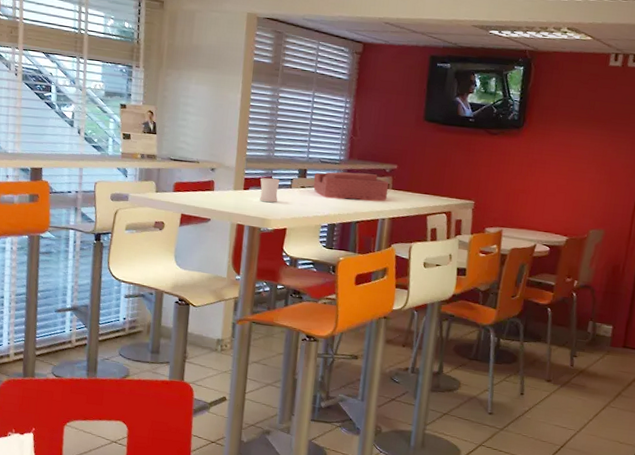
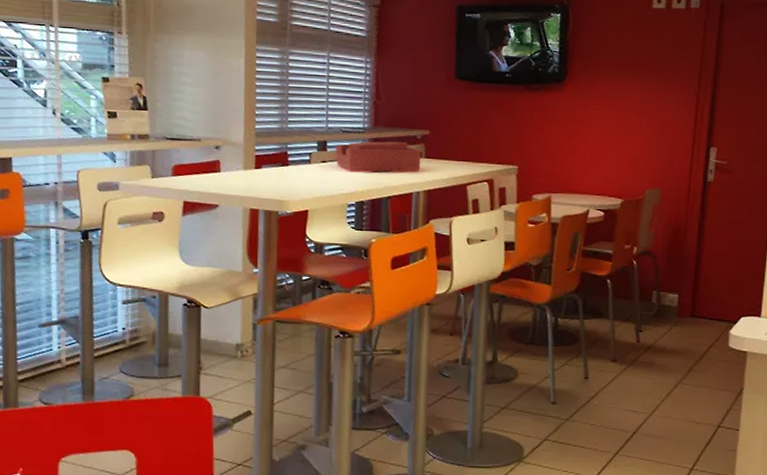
mug: present [260,177,280,203] -> none [273,153,297,182]

